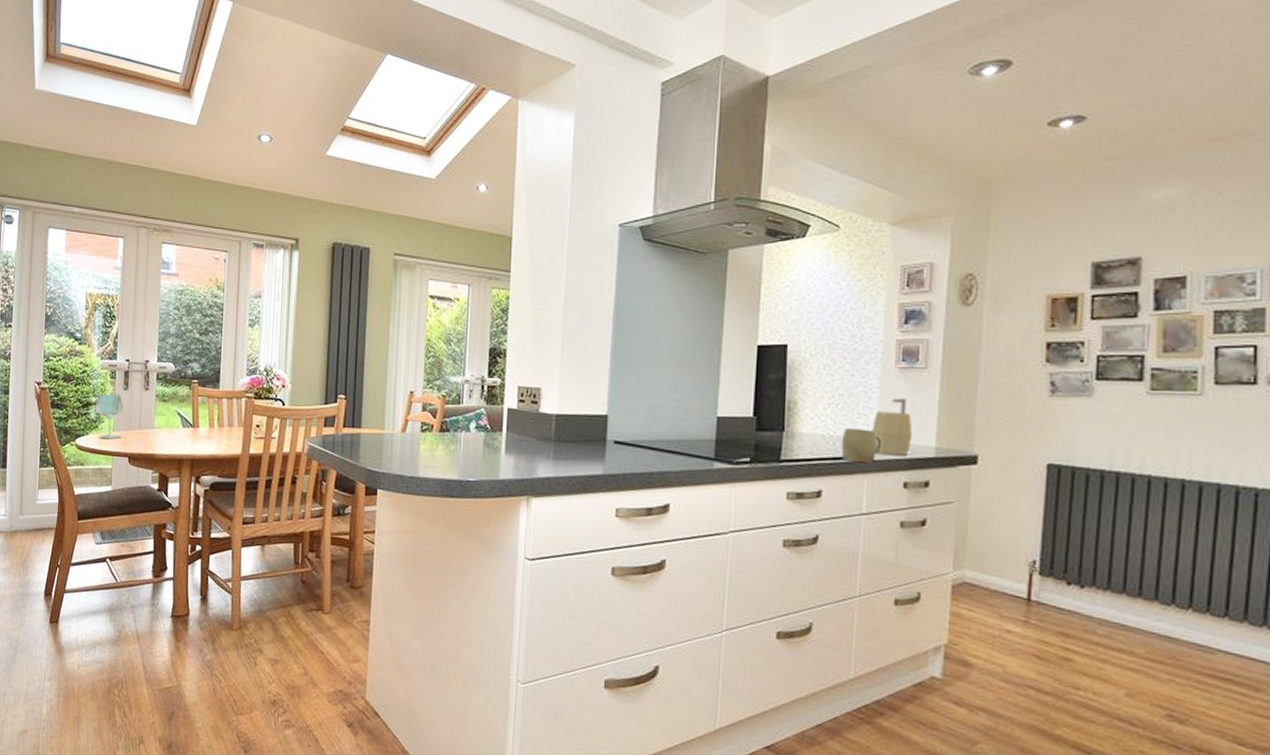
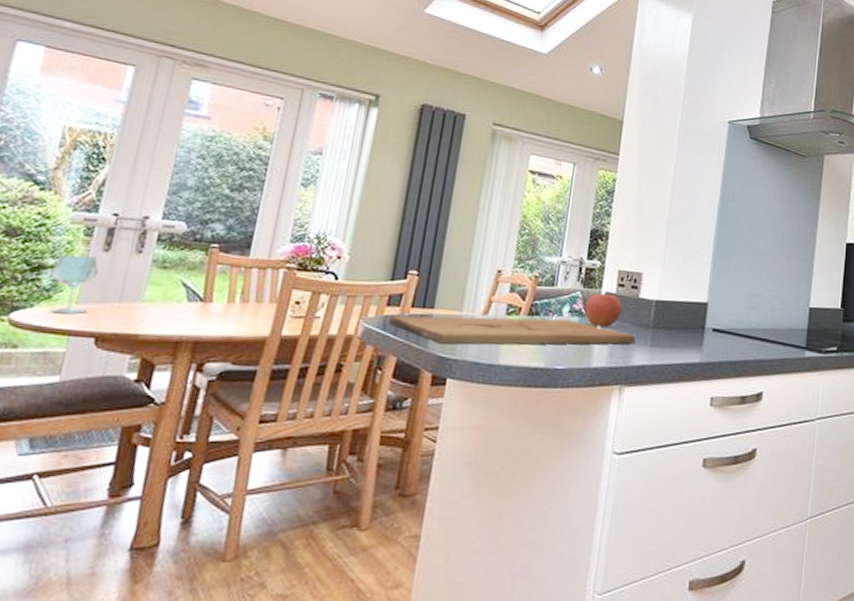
cutting board: none [326,434,540,460] -> present [388,315,637,346]
fruit: none [490,409,524,442] -> present [585,293,622,328]

